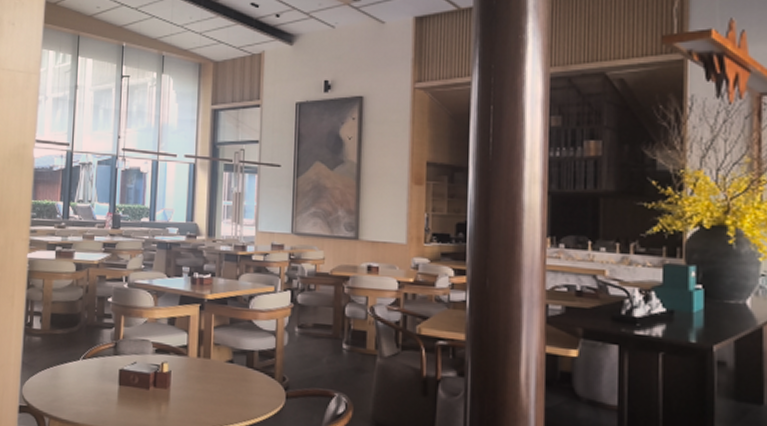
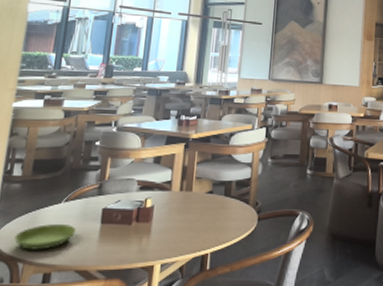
saucer: none [39,380,96,407] -> present [14,224,77,250]

